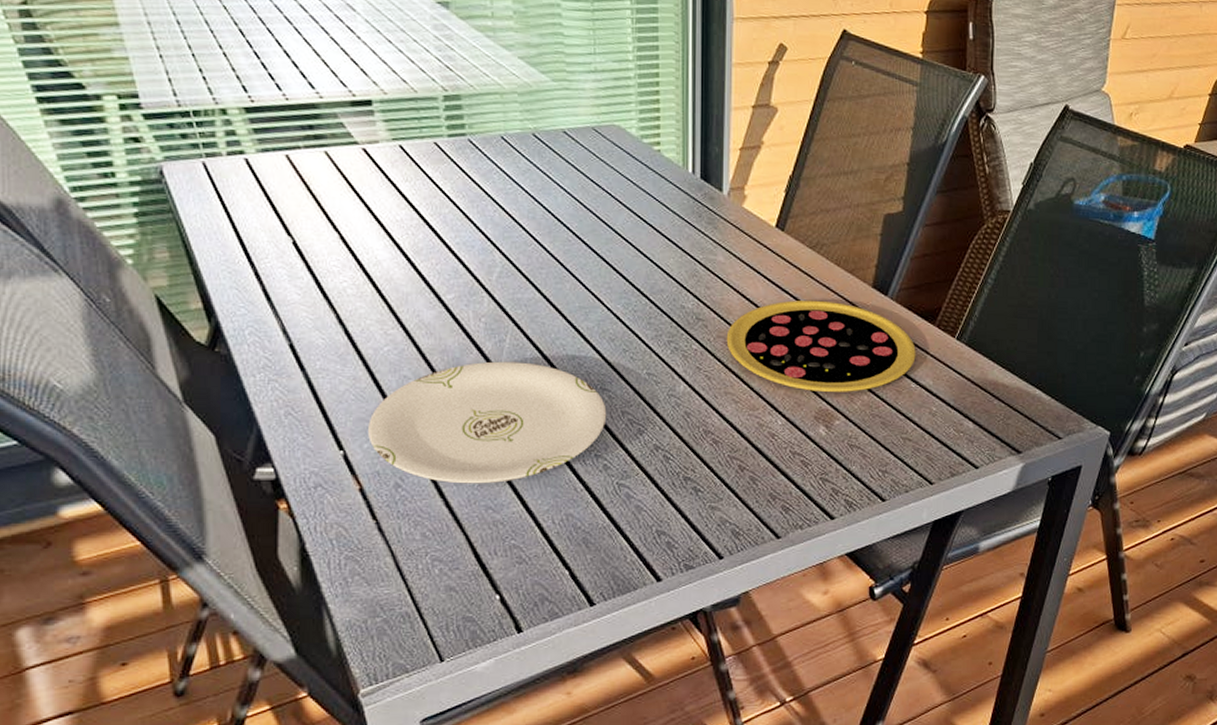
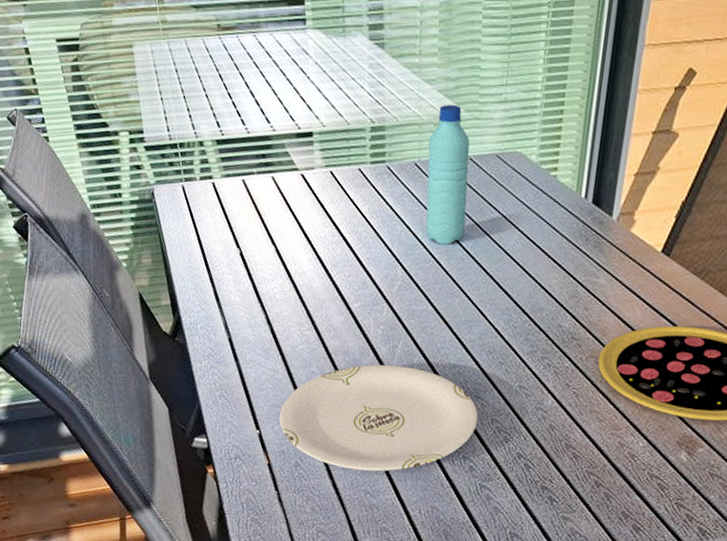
water bottle: none [514,72,567,226] -> present [426,104,470,245]

